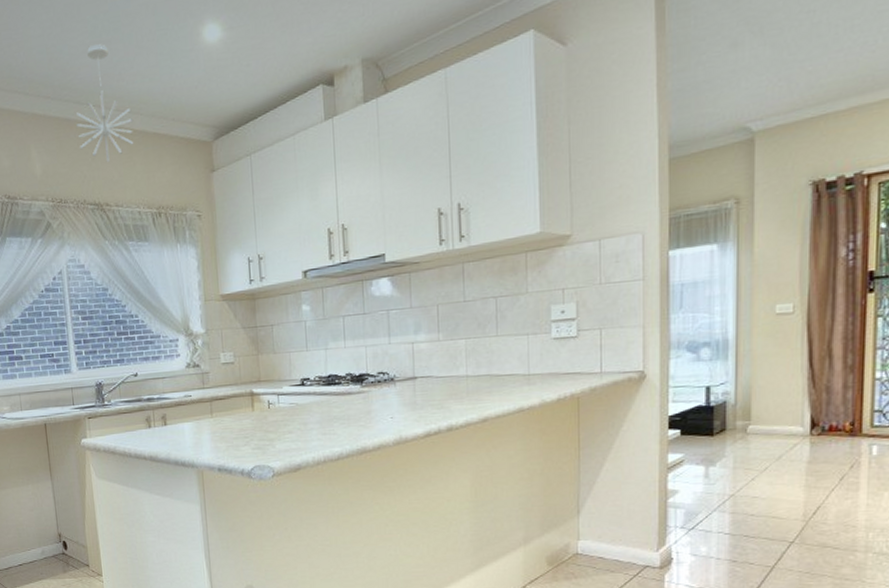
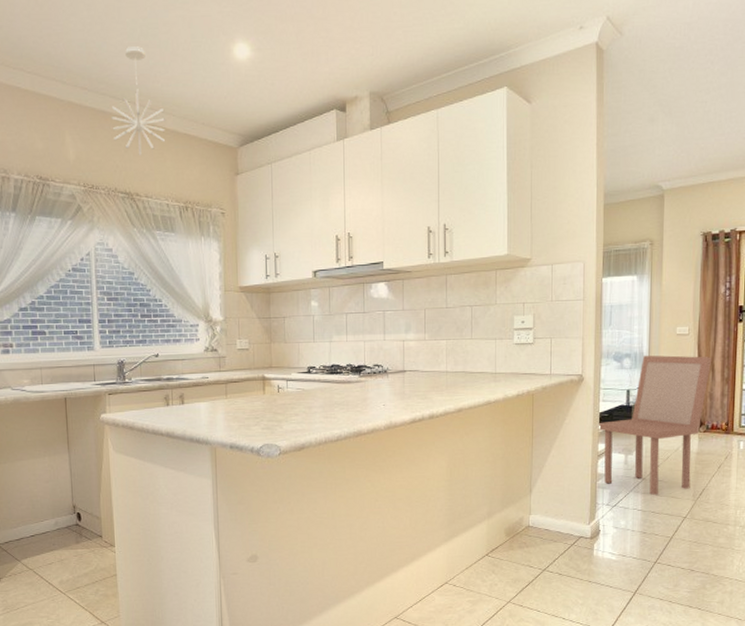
dining chair: none [668,339,829,515] -> present [599,355,712,495]

